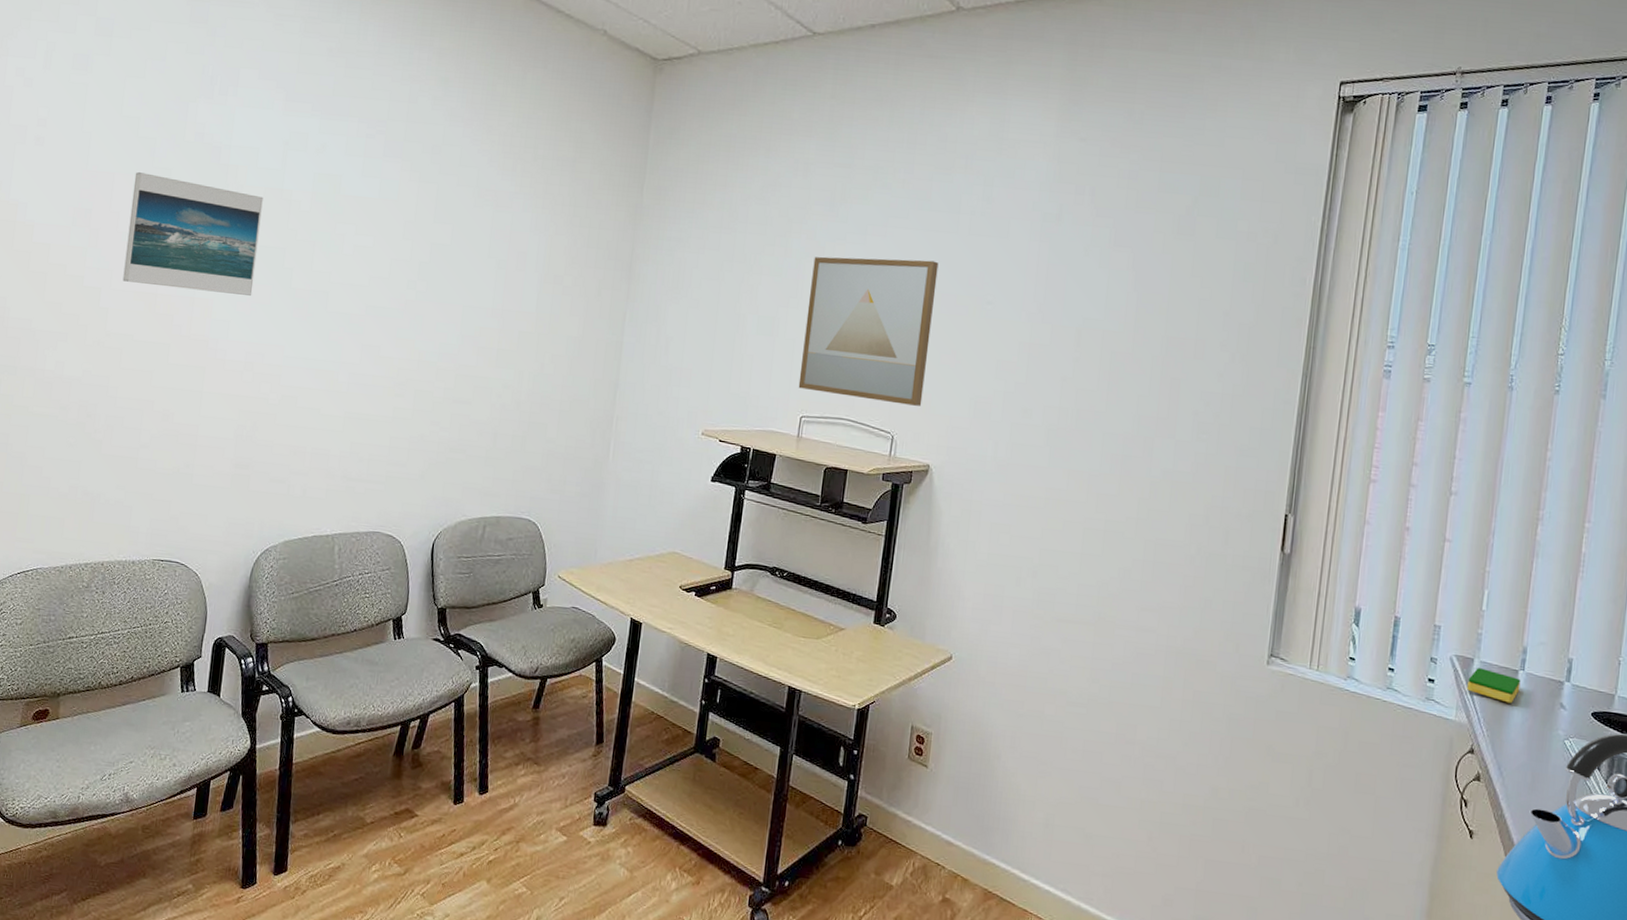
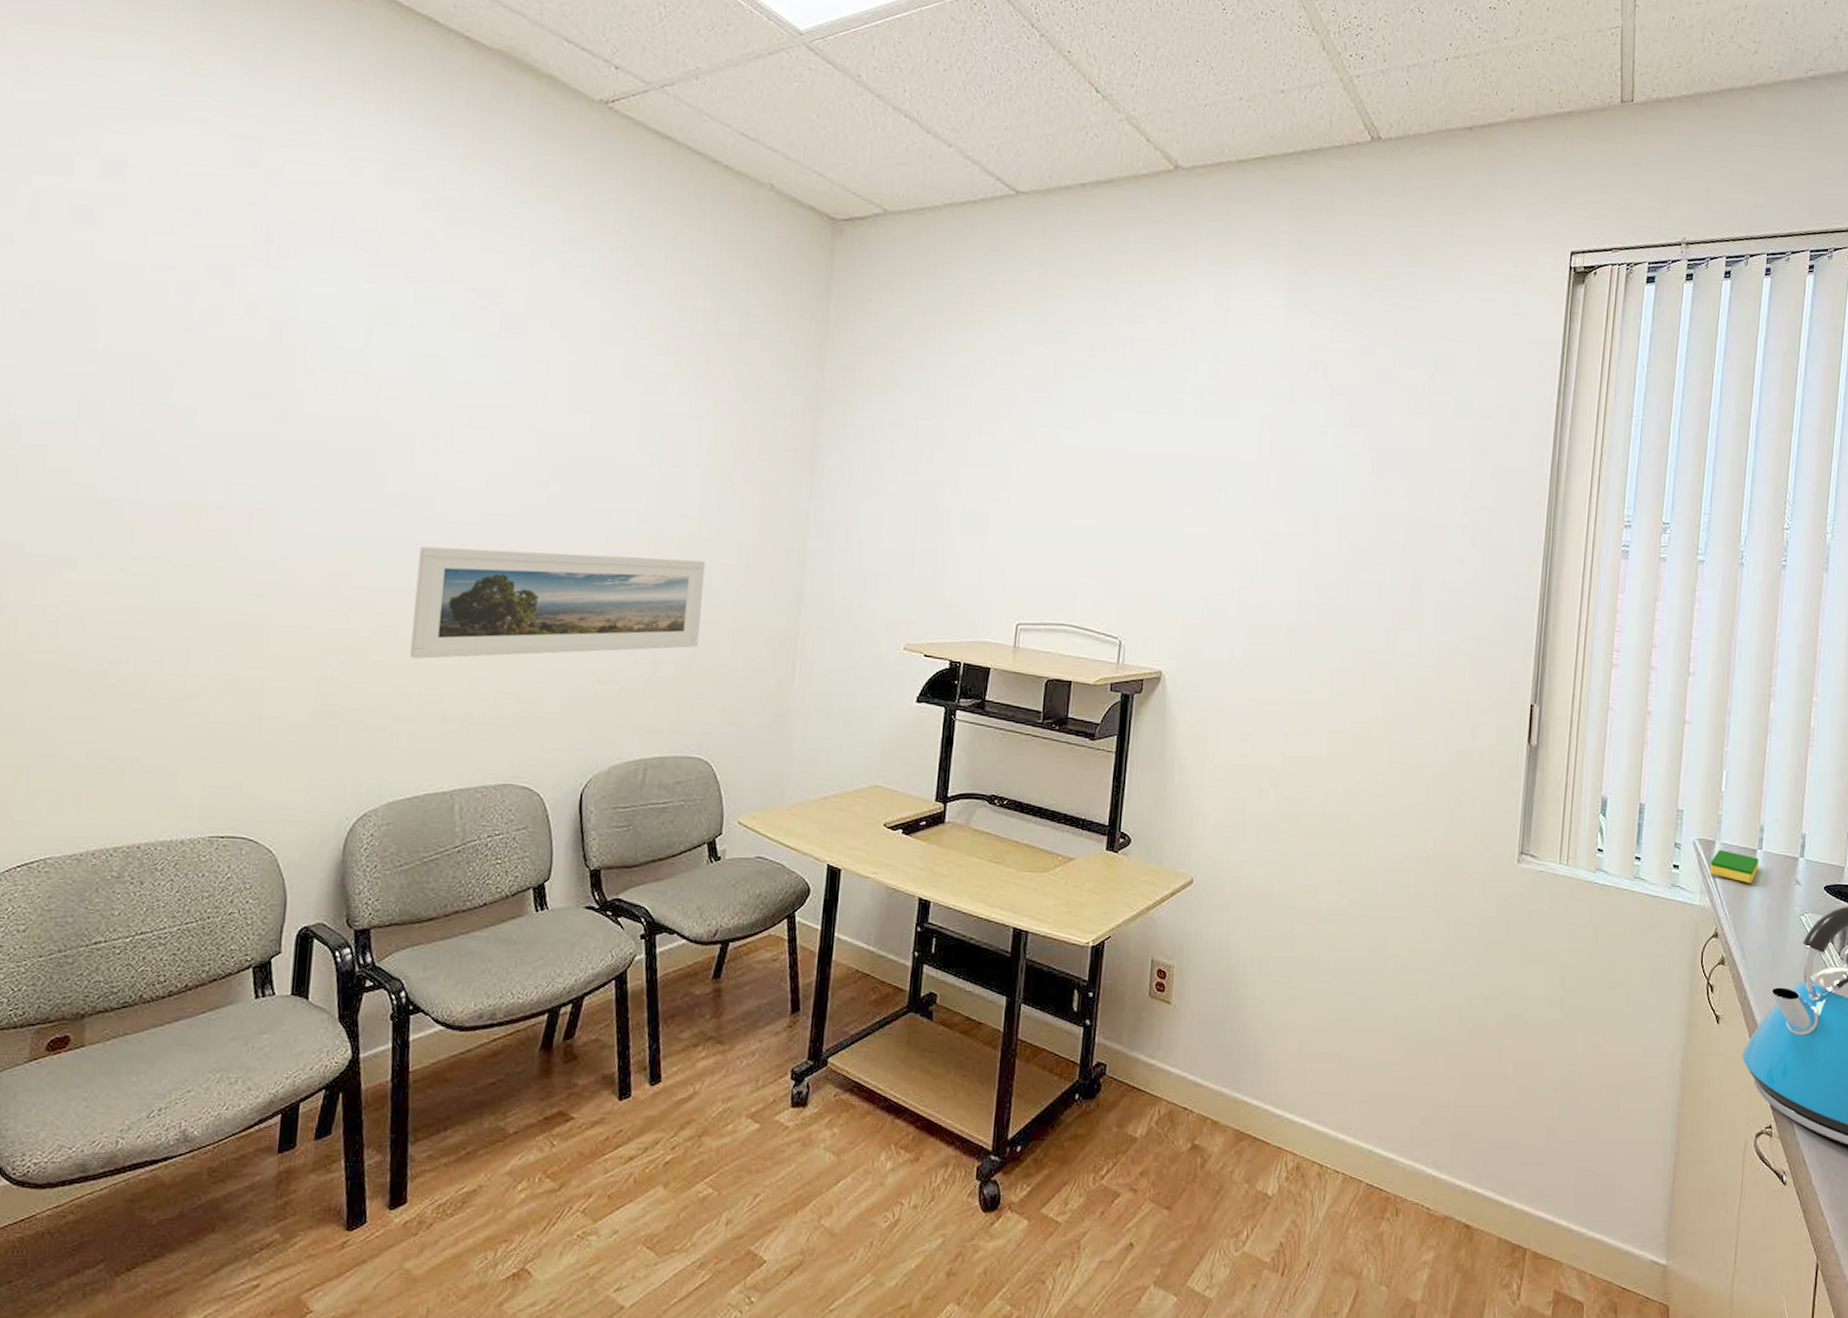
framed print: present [122,172,263,296] -> none [152,353,343,504]
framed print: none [306,332,539,425] -> present [410,546,706,659]
wall art: present [798,256,939,406] -> none [1013,443,1164,607]

